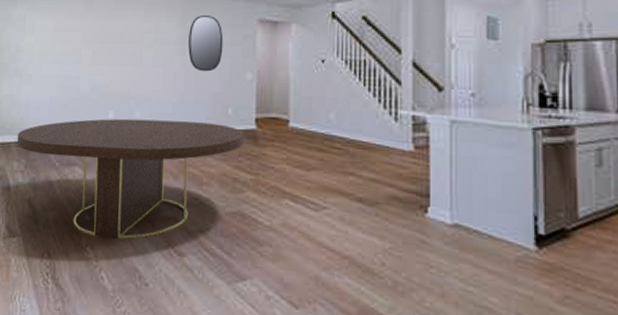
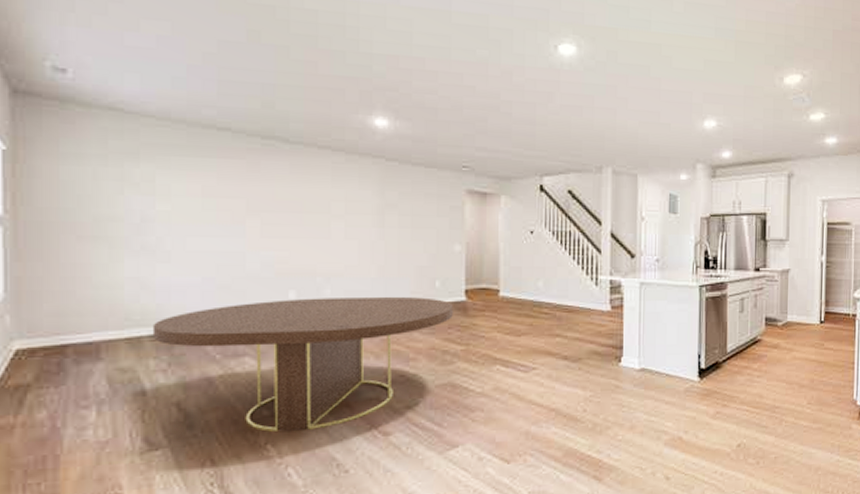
home mirror: present [188,16,224,72] -> none [388,184,429,244]

